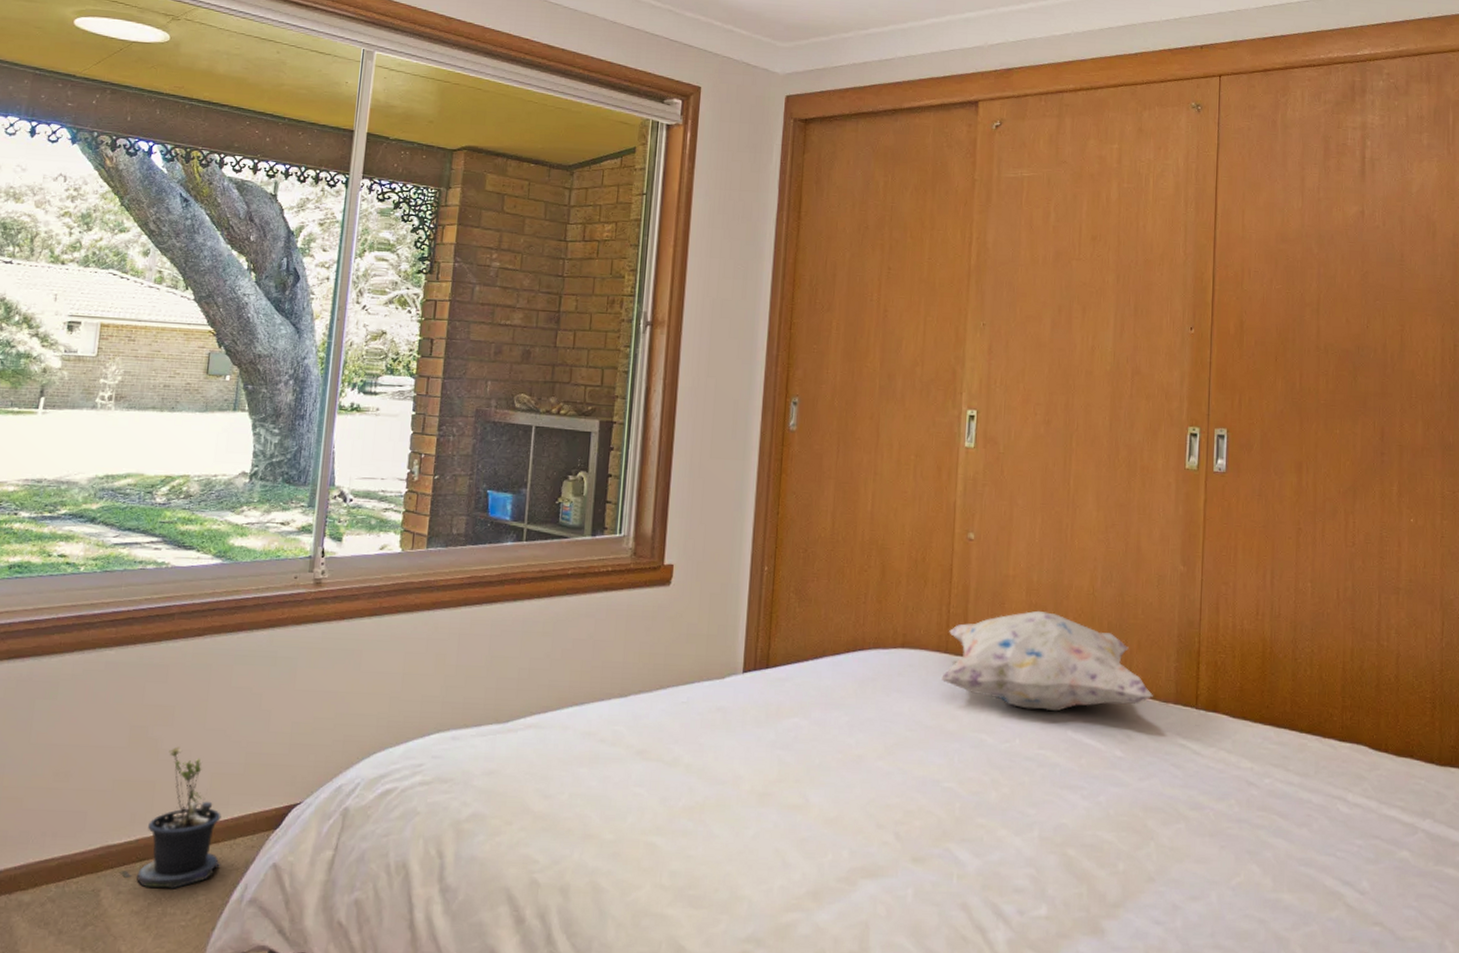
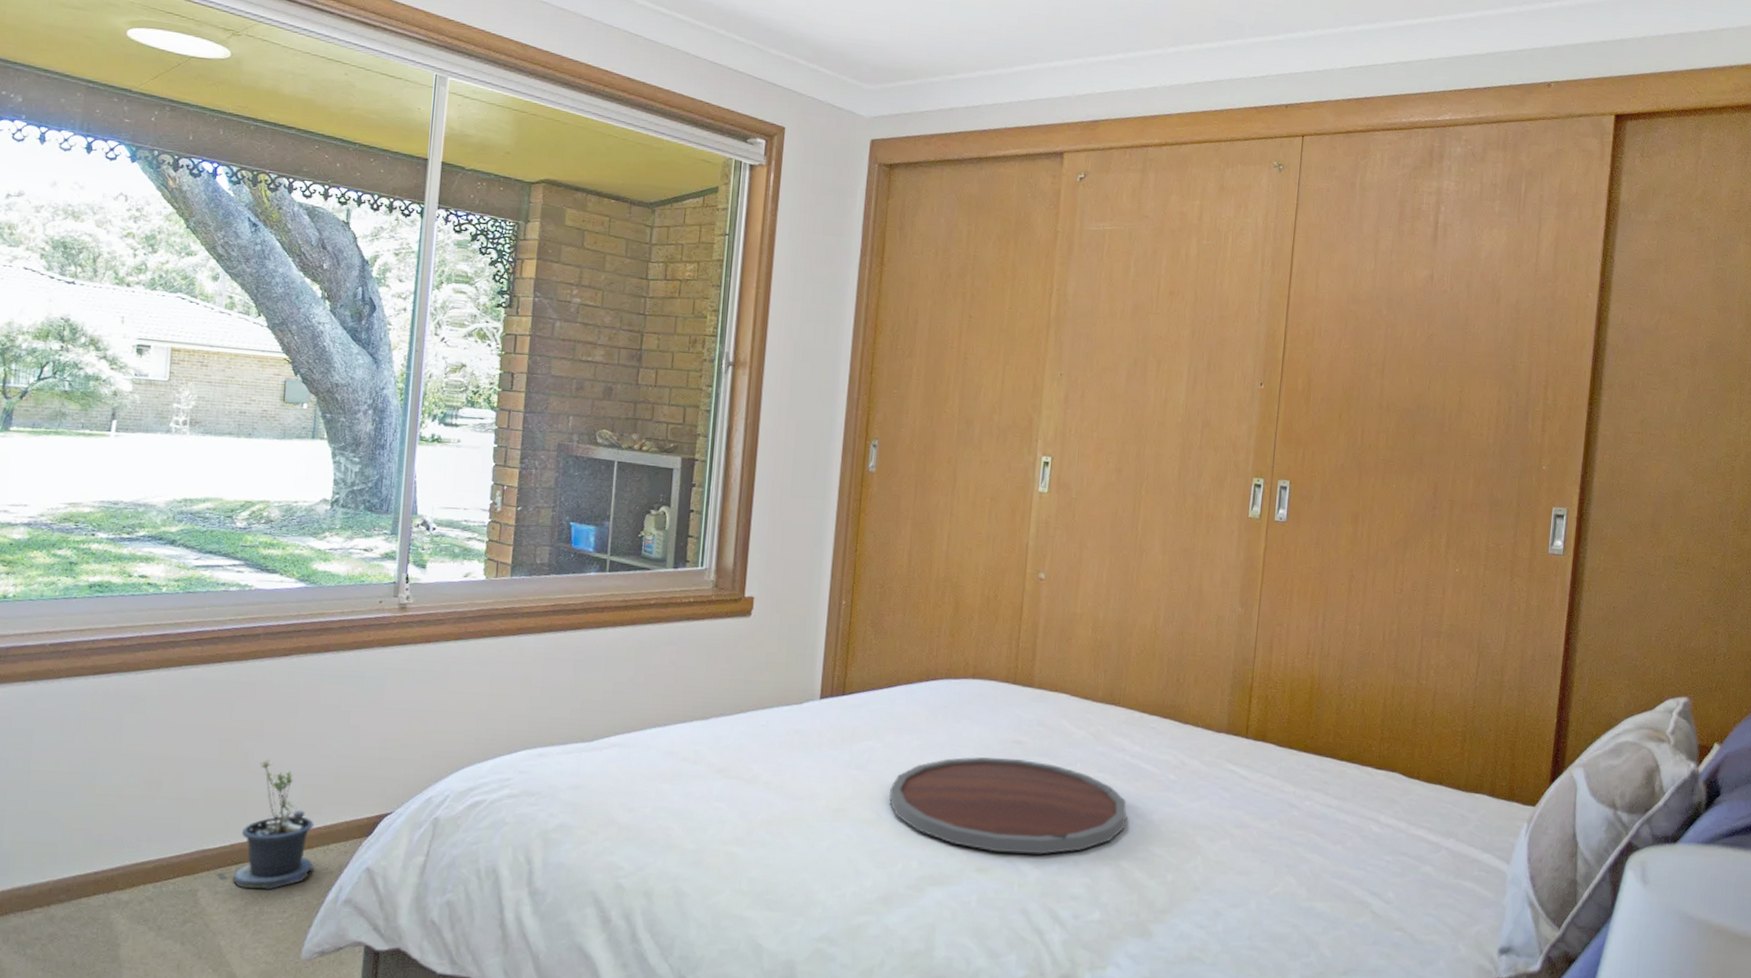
tray: none [817,733,1071,842] -> present [889,756,1127,855]
decorative pillow: present [941,610,1154,712] -> none [1009,646,1208,739]

